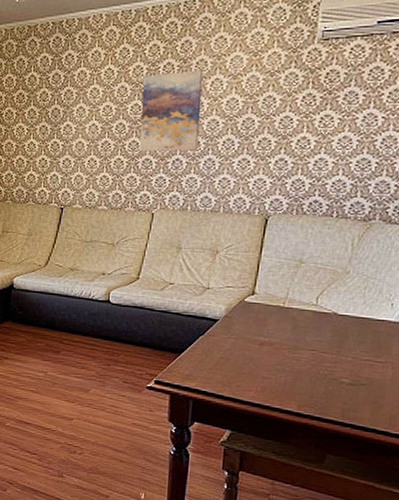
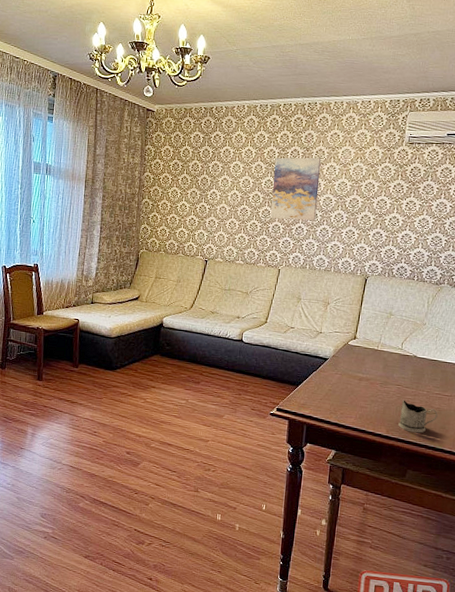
tea glass holder: none [313,368,367,410] -> present [398,400,438,433]

